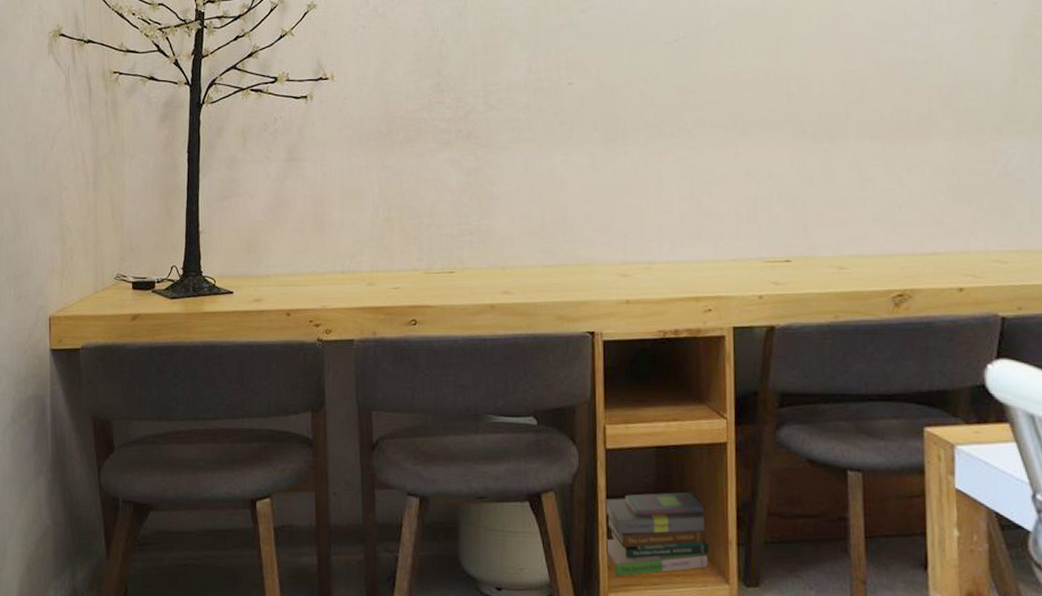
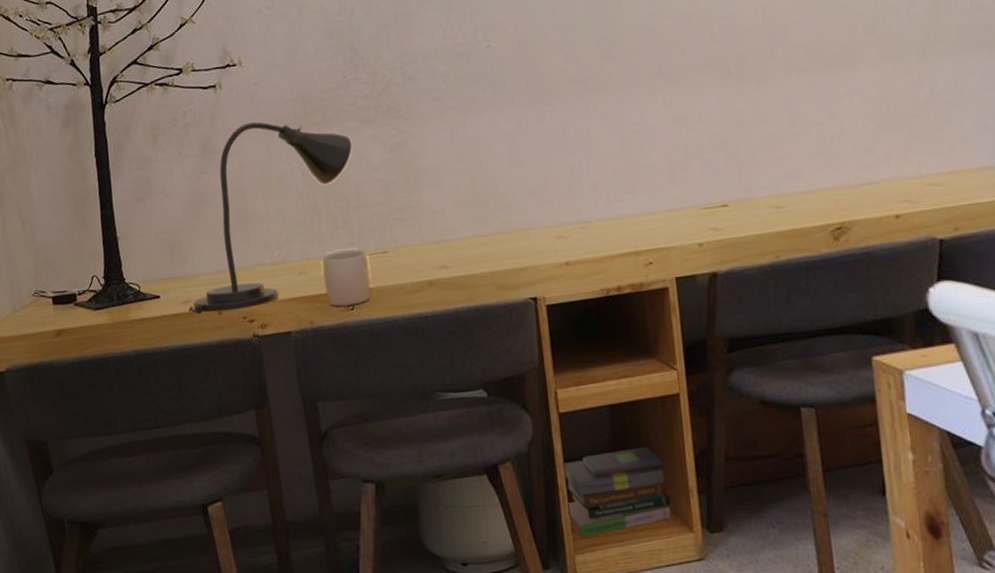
desk lamp: none [260,135,430,313] -> present [189,122,352,314]
mug: none [390,266,435,320] -> present [322,250,371,307]

